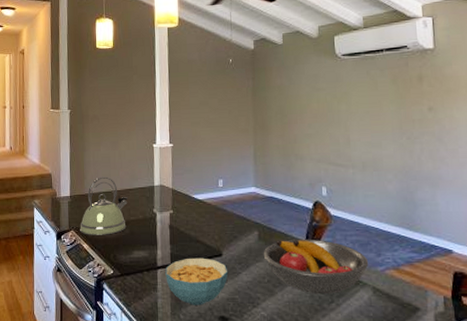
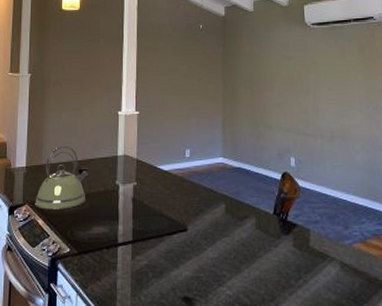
cereal bowl: present [165,258,229,305] -> none [126,233,193,285]
fruit bowl: present [263,239,369,295] -> none [230,211,337,271]

